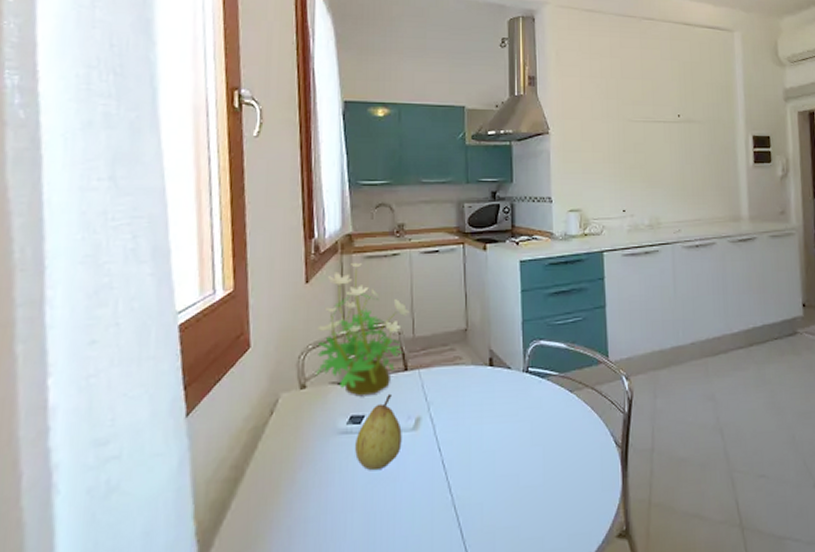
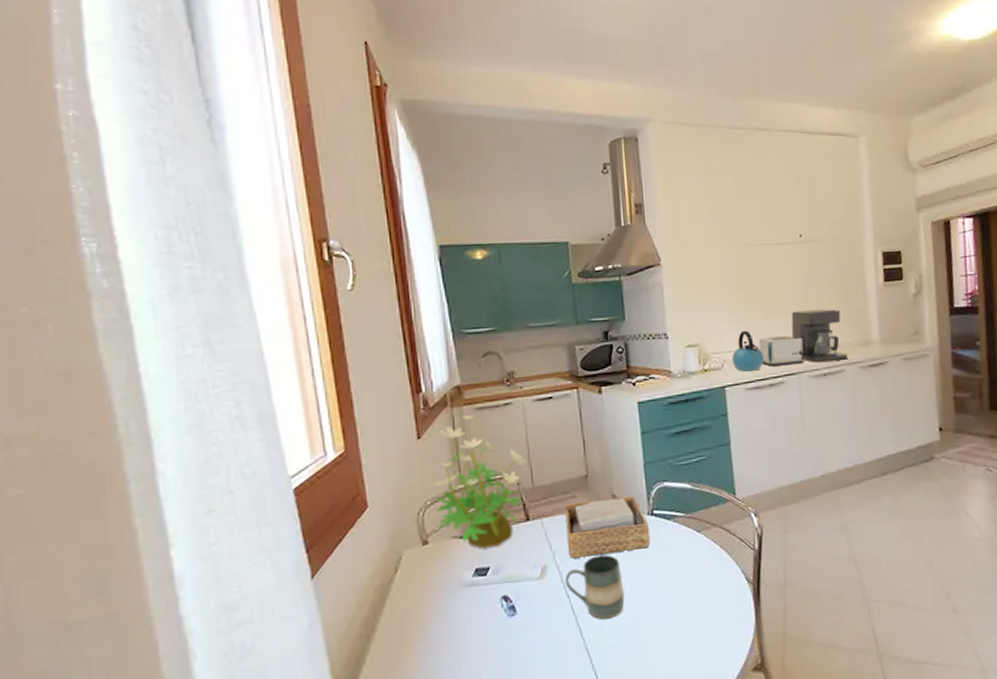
fruit: present [355,393,402,471] -> none [483,544,530,620]
mug: none [438,409,495,476] -> present [565,554,625,620]
napkin holder: none [442,352,524,411] -> present [564,496,651,559]
kettle: none [610,199,641,238] -> present [731,330,764,372]
toaster: none [636,206,678,235] -> present [758,335,804,367]
coffee maker: none [667,185,719,235] -> present [791,309,848,363]

